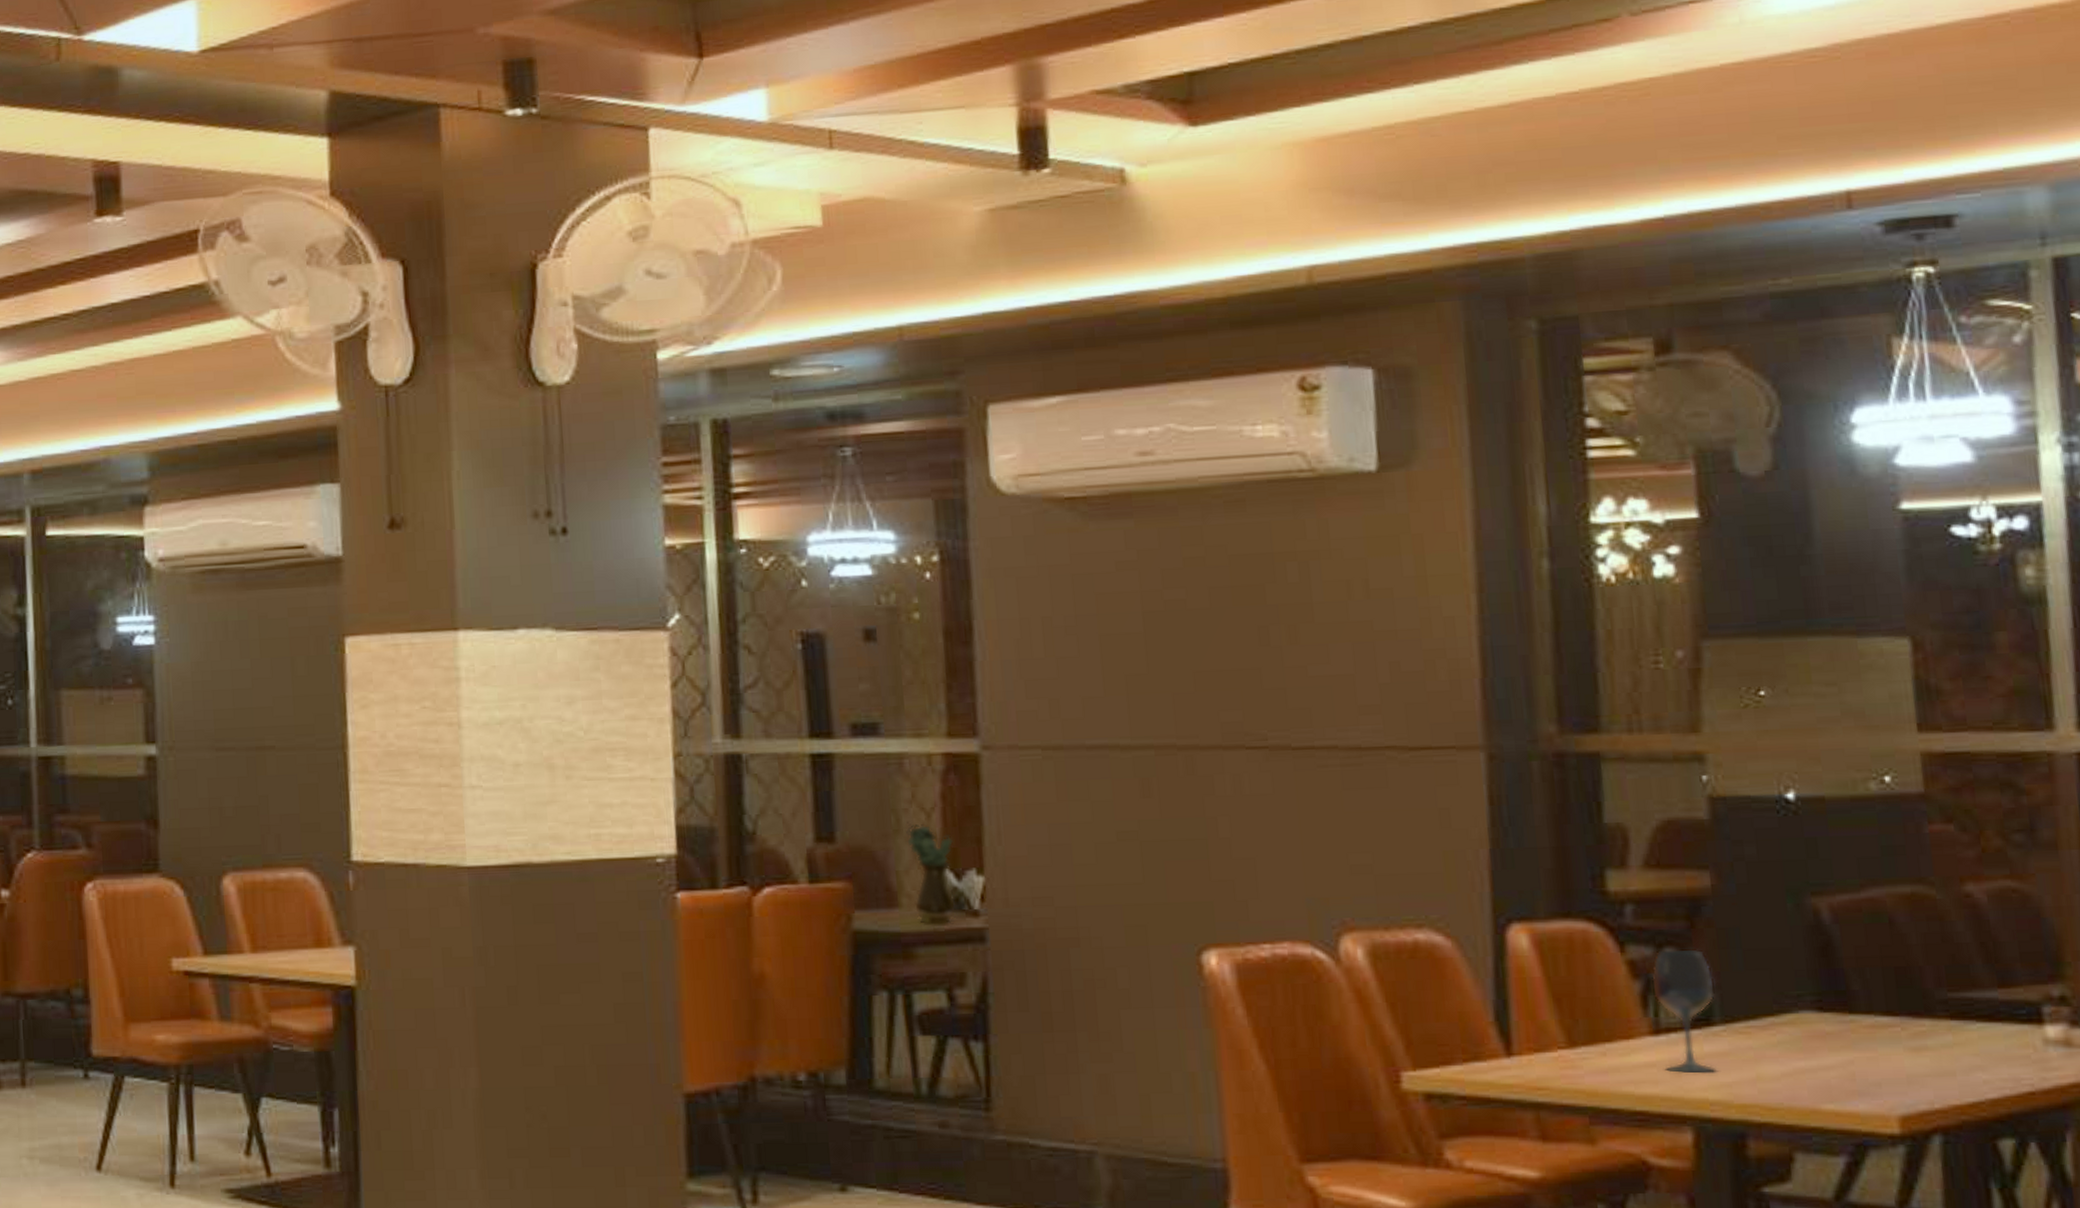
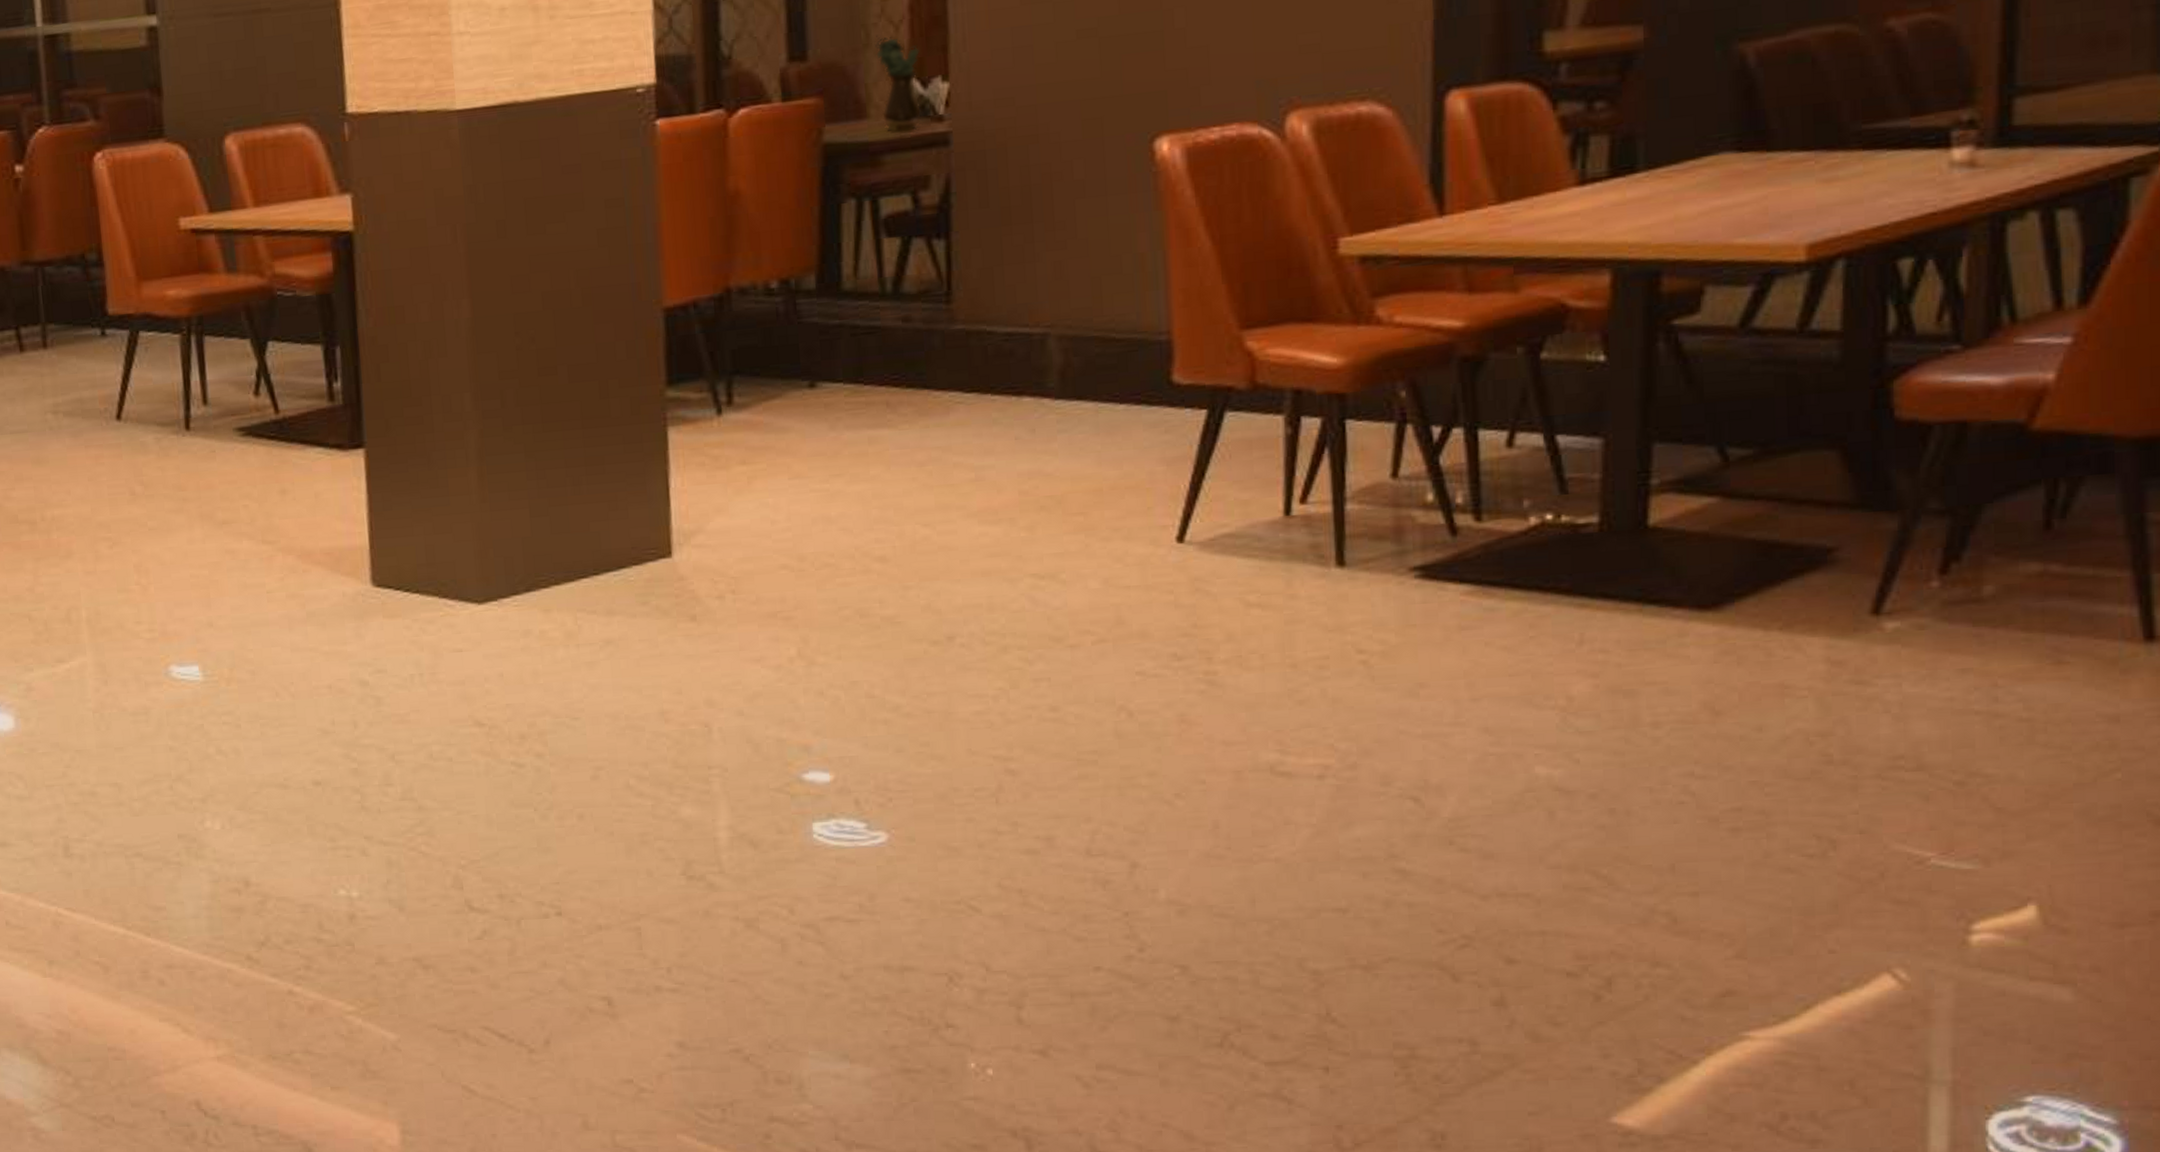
wineglass: present [1652,949,1717,1074] -> none [1581,101,1640,221]

